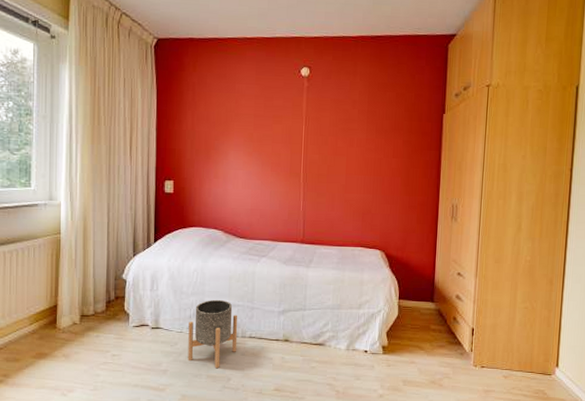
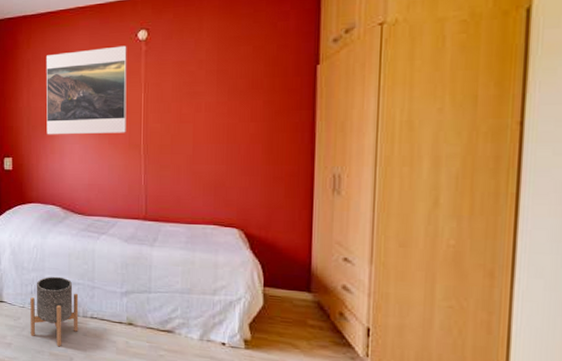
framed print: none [211,79,291,162] -> present [45,45,127,135]

